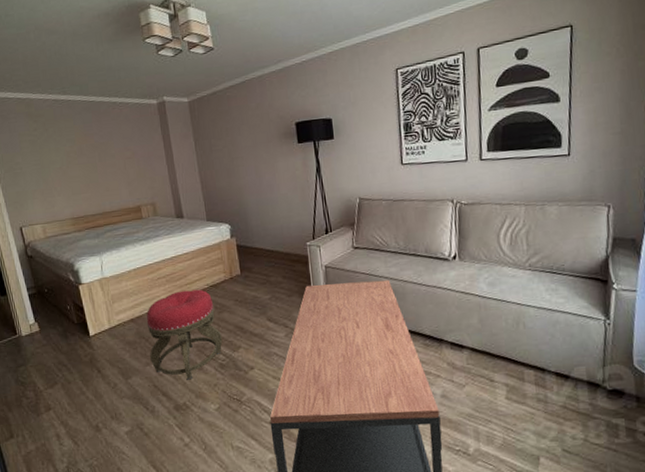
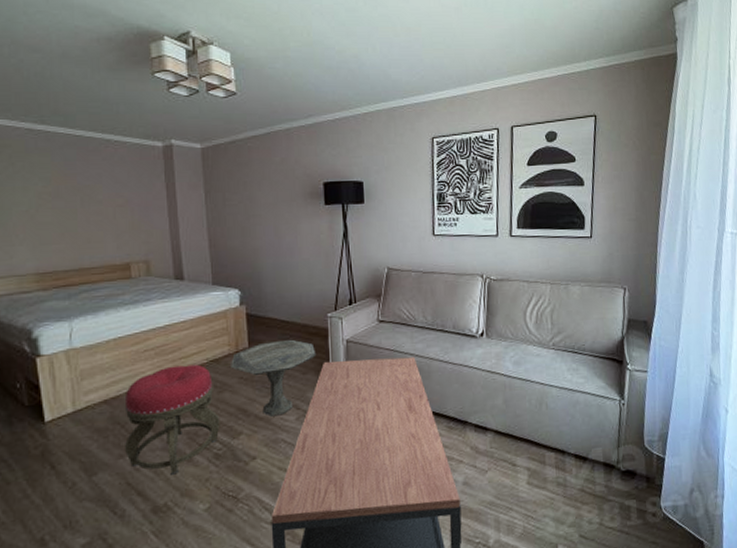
side table: none [226,266,299,333] -> present [229,339,317,417]

